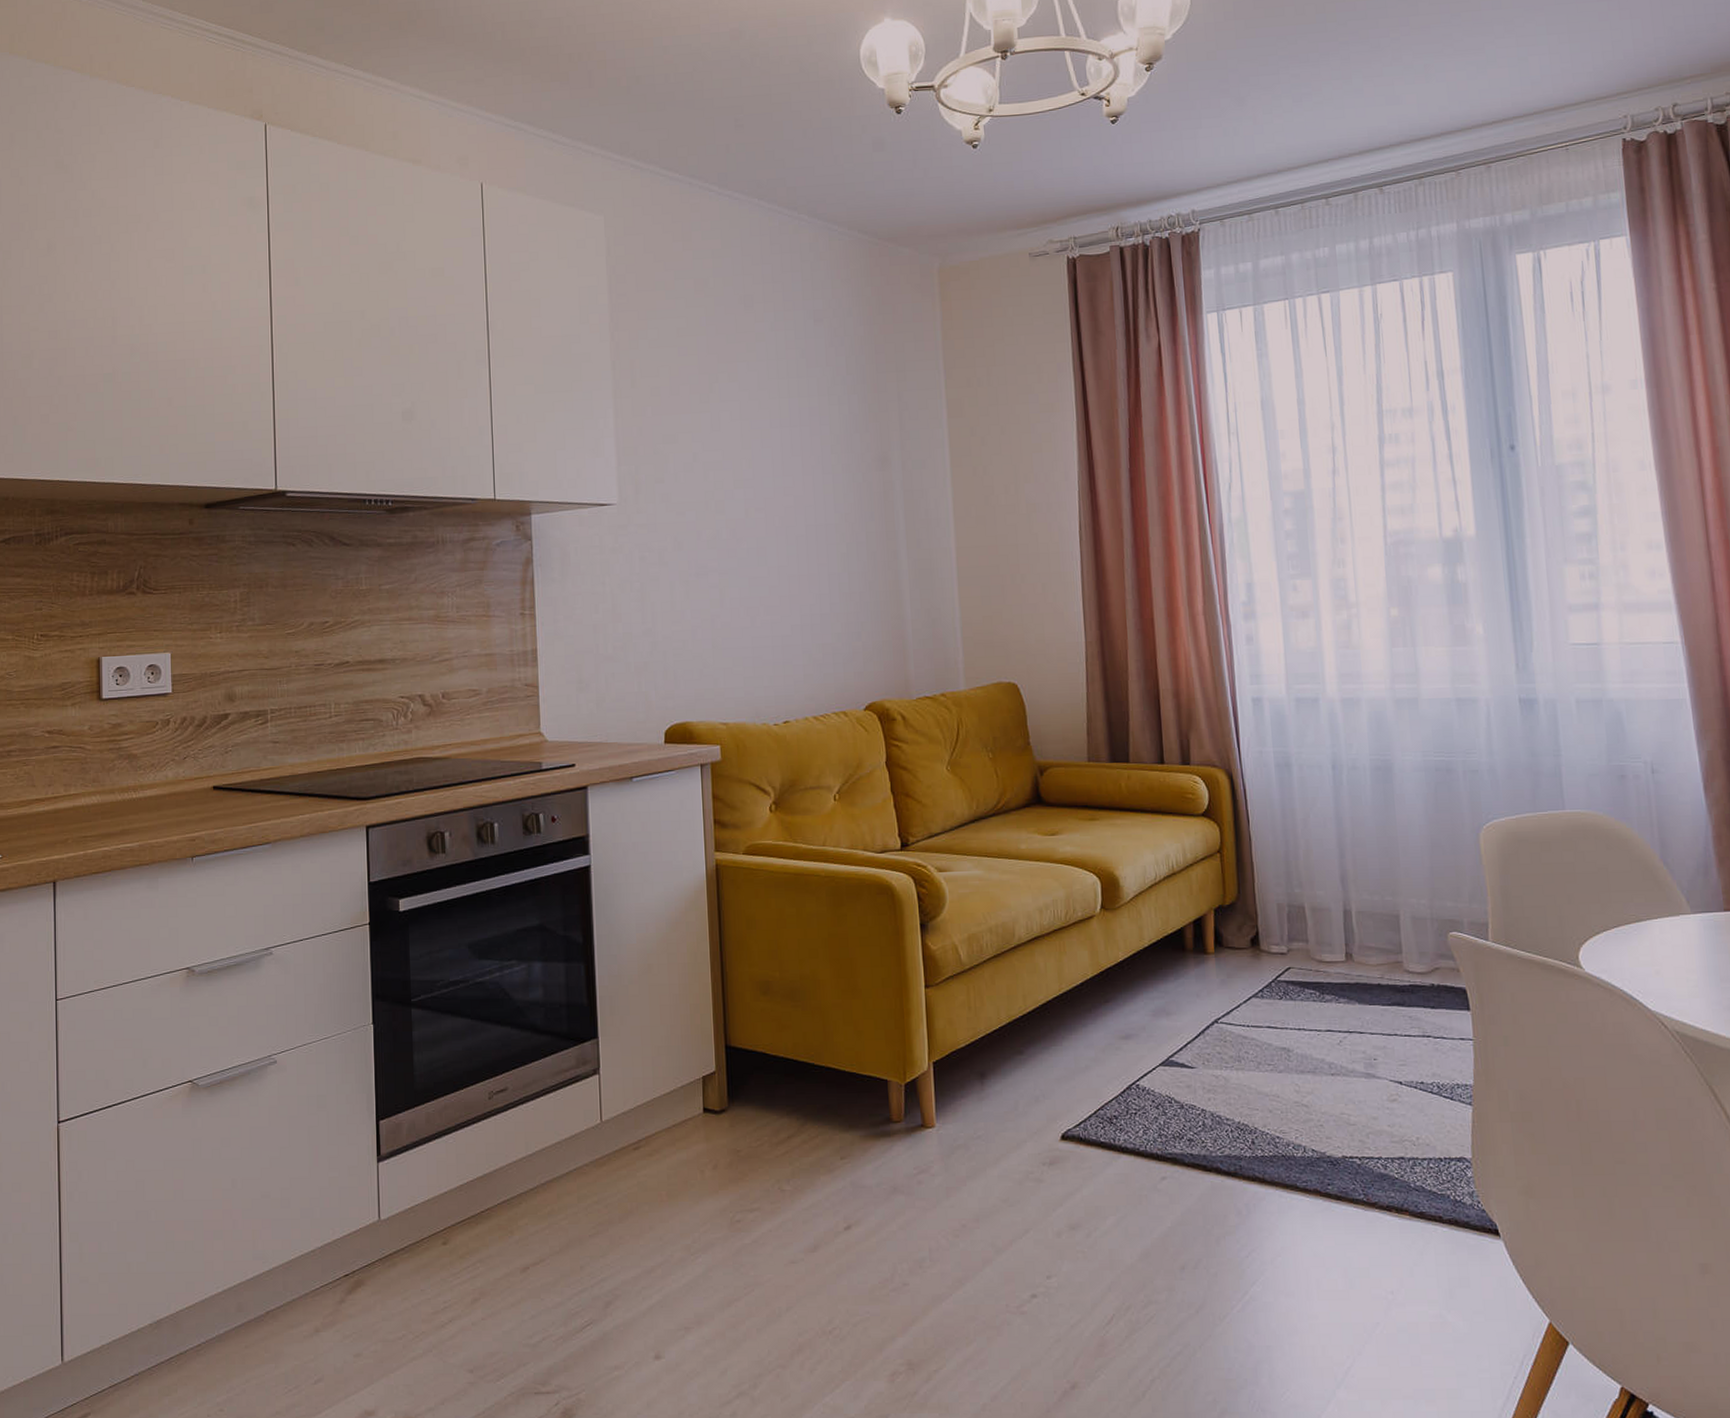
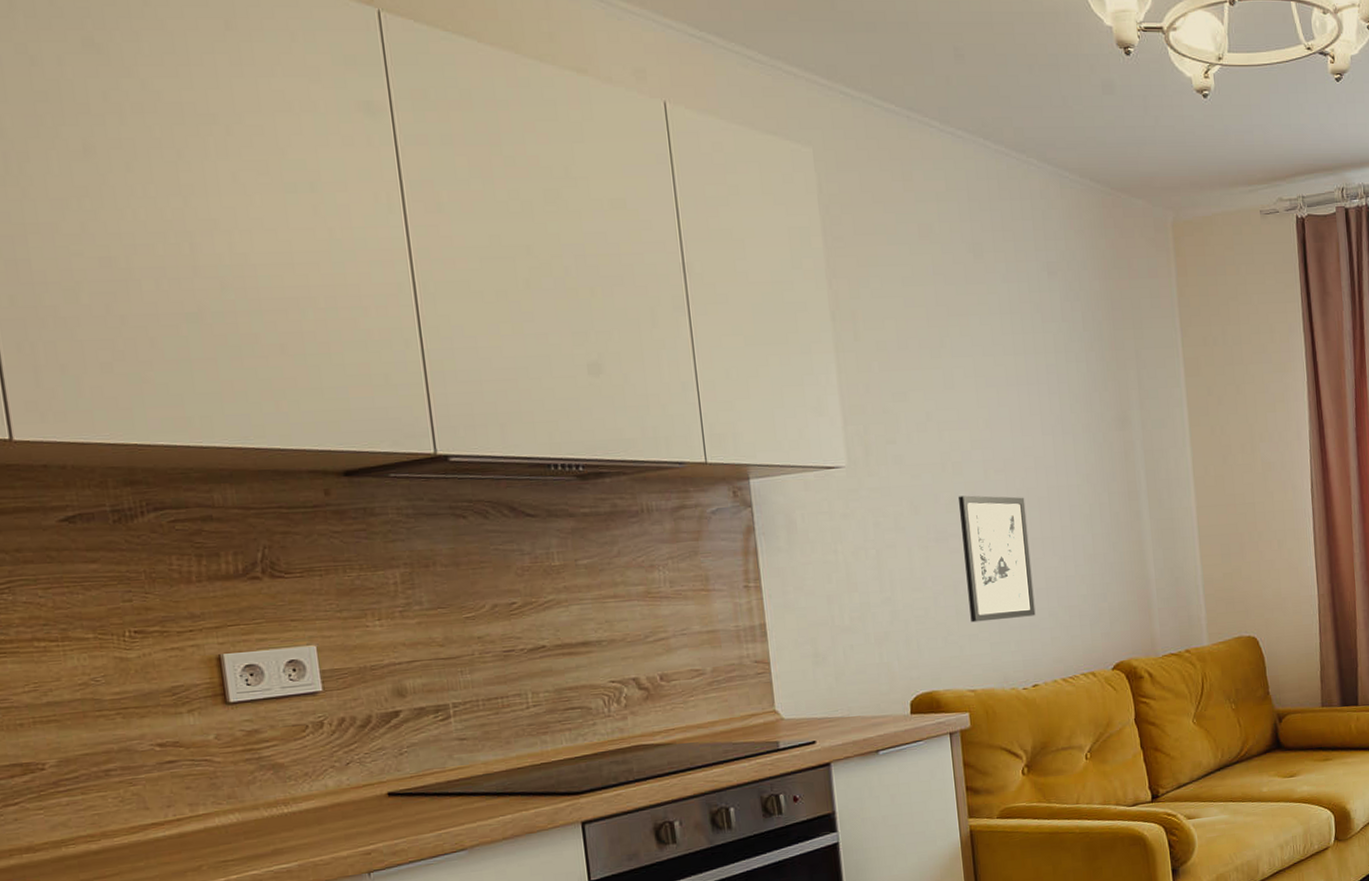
wall art: none [720,532,790,656] -> present [959,495,1036,623]

